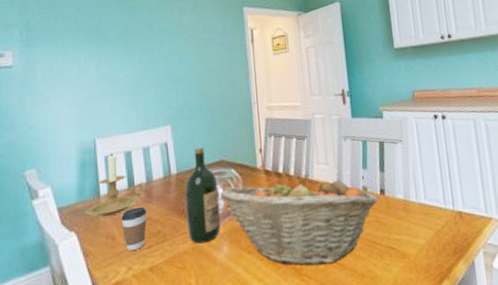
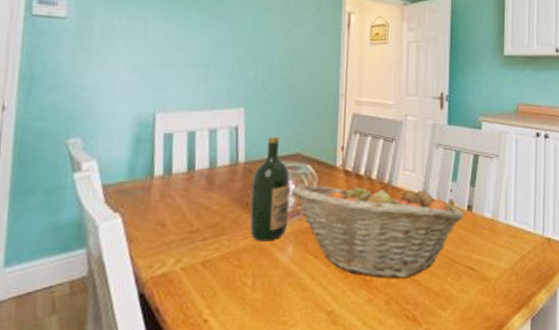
candle holder: present [85,153,143,216] -> none [134,130,205,199]
coffee cup: present [121,206,147,251] -> none [175,194,206,241]

